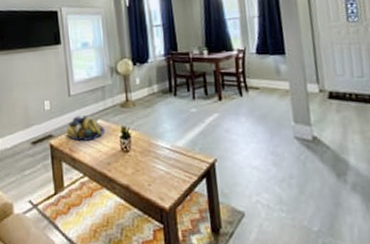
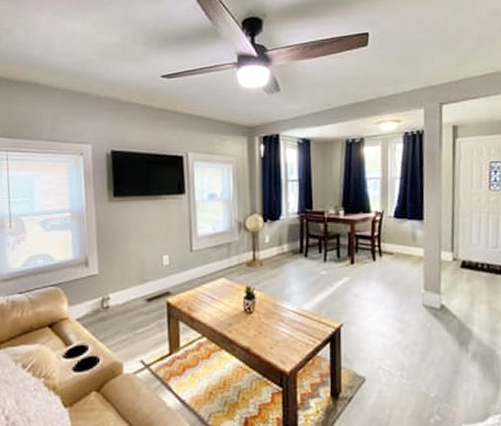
fruit bowl: present [66,116,104,142] -> none [186,273,227,301]

